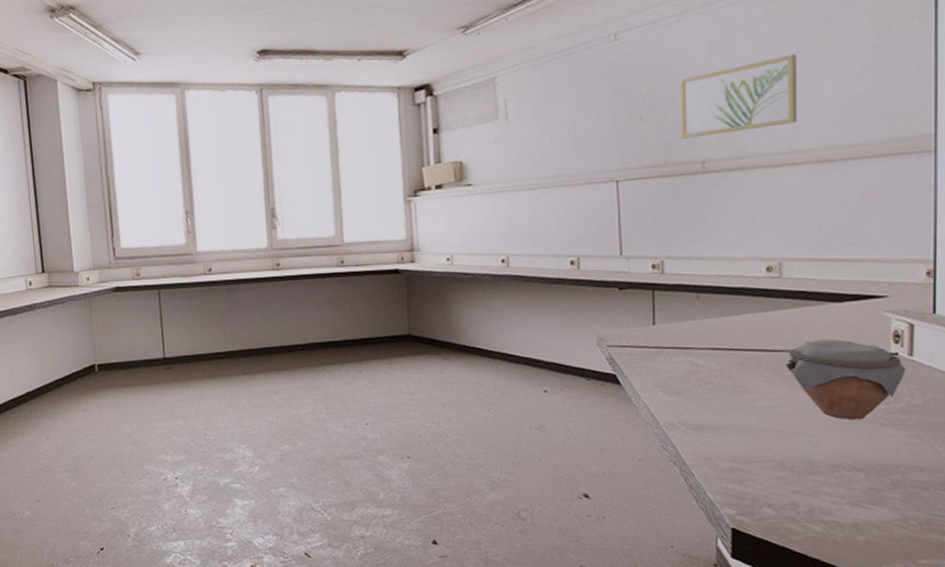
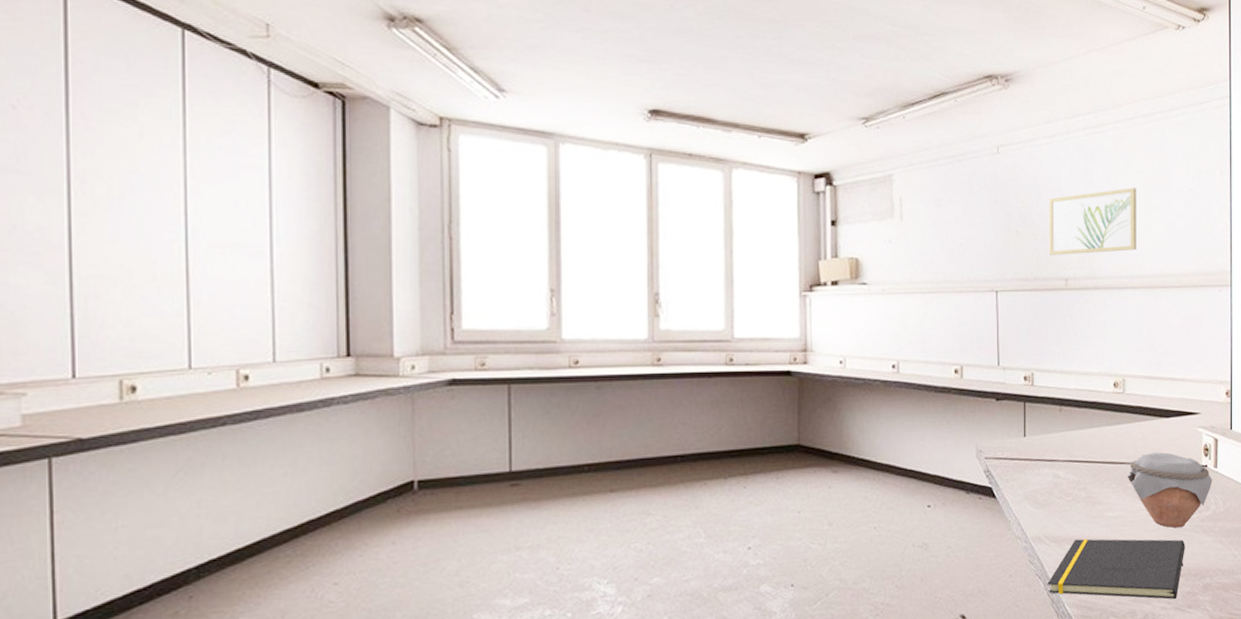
notepad: none [685,427,866,494] -> present [1048,538,1185,599]

